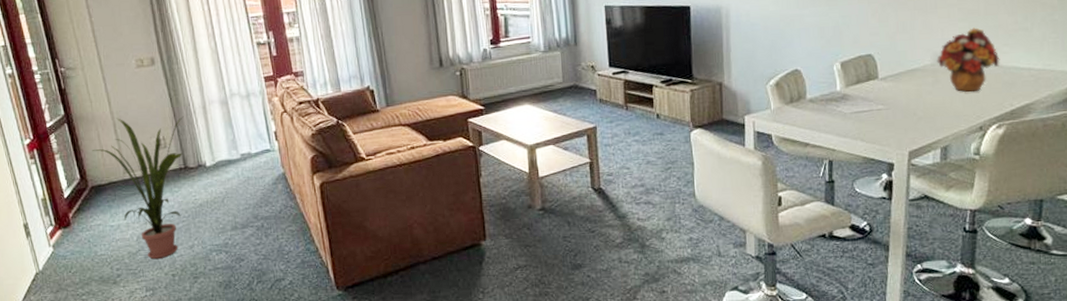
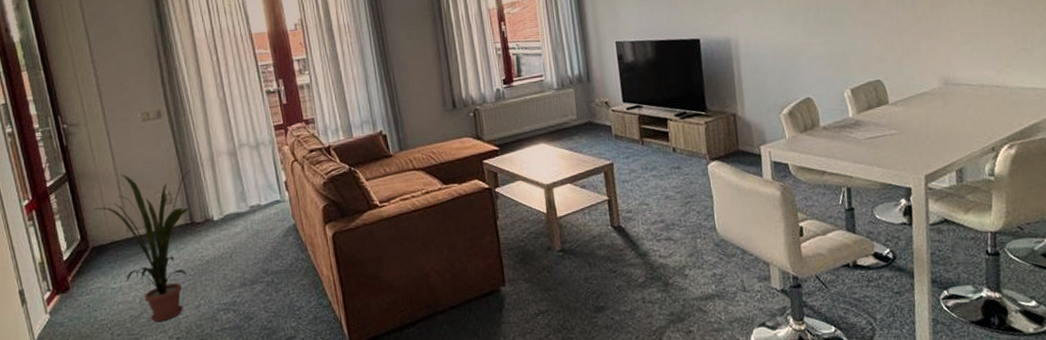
flower arrangement: present [937,27,1000,93] -> none [944,50,1005,115]

